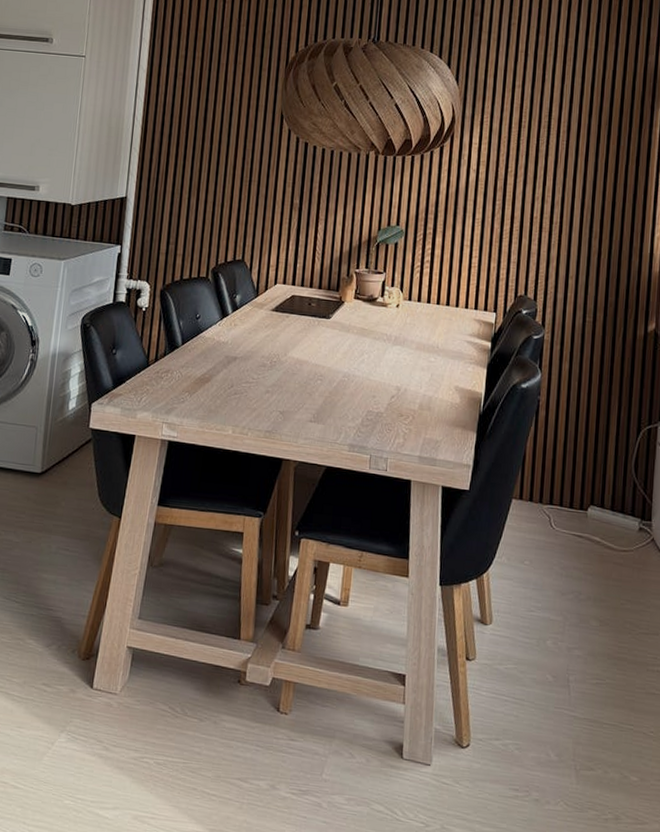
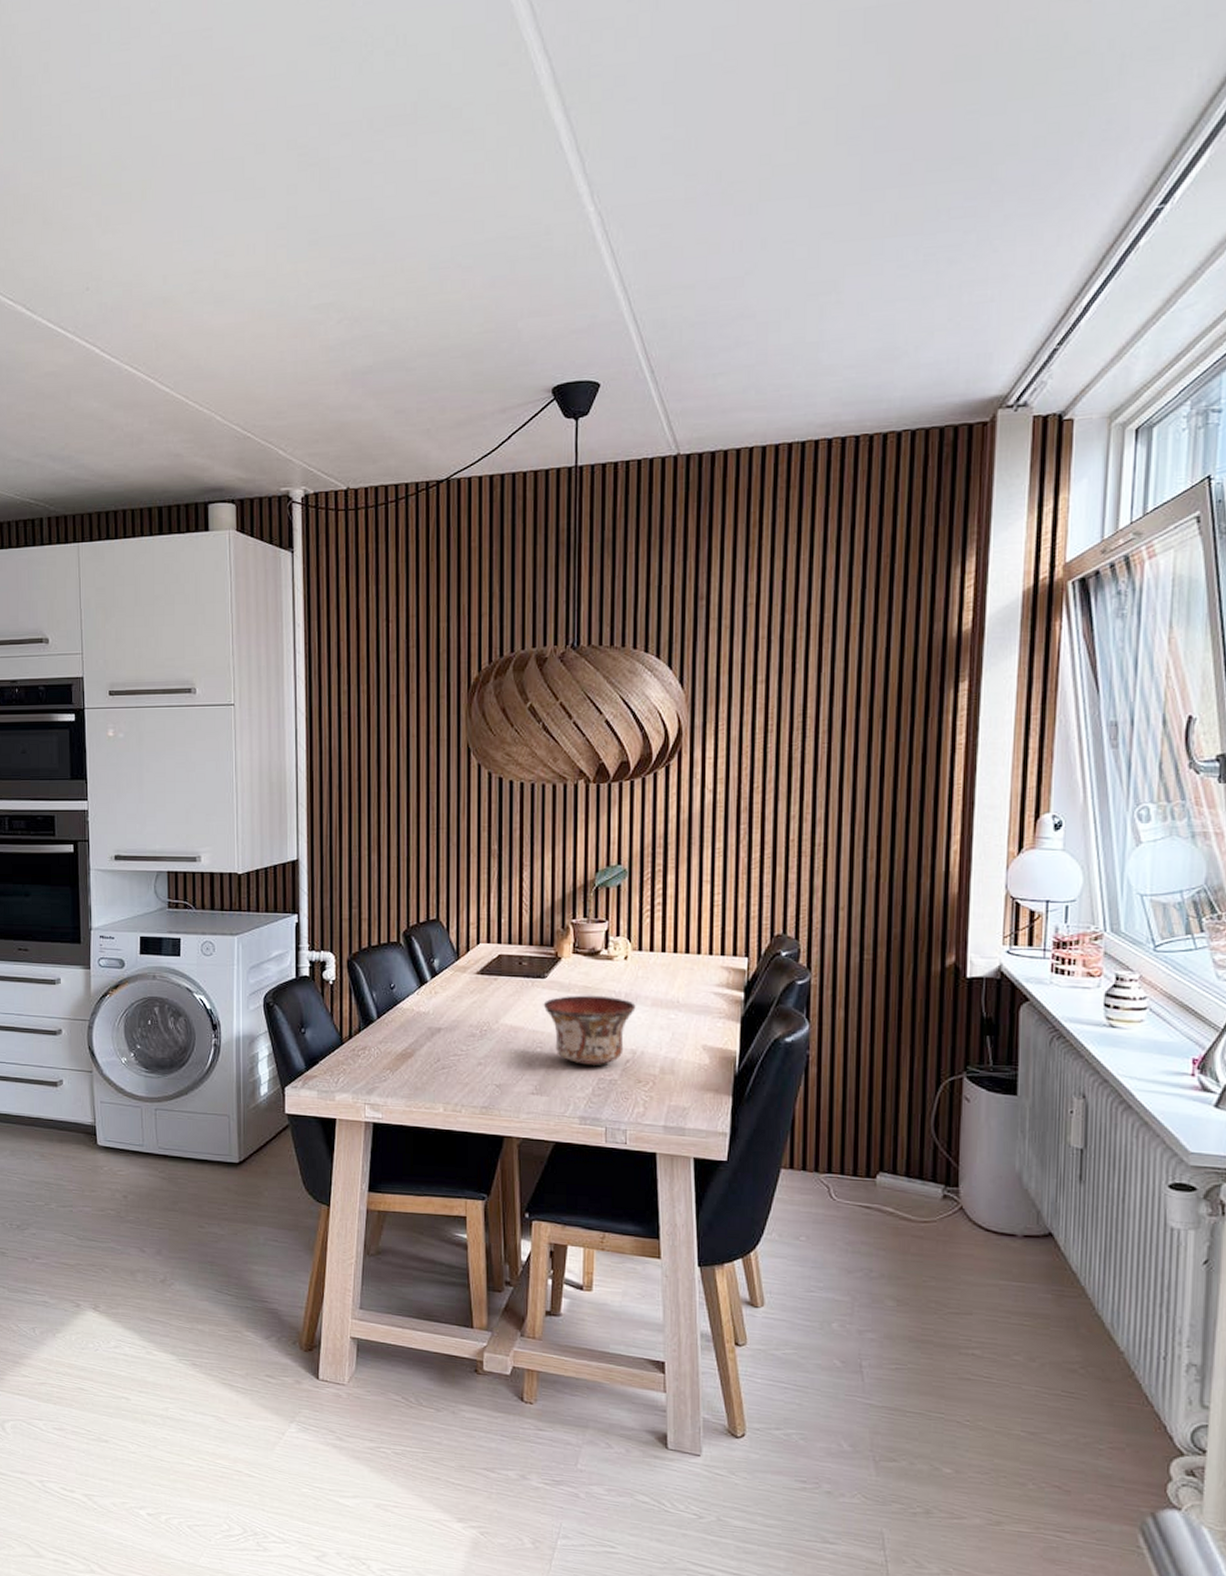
bowl: none [326,335,403,399] -> present [543,995,636,1065]

